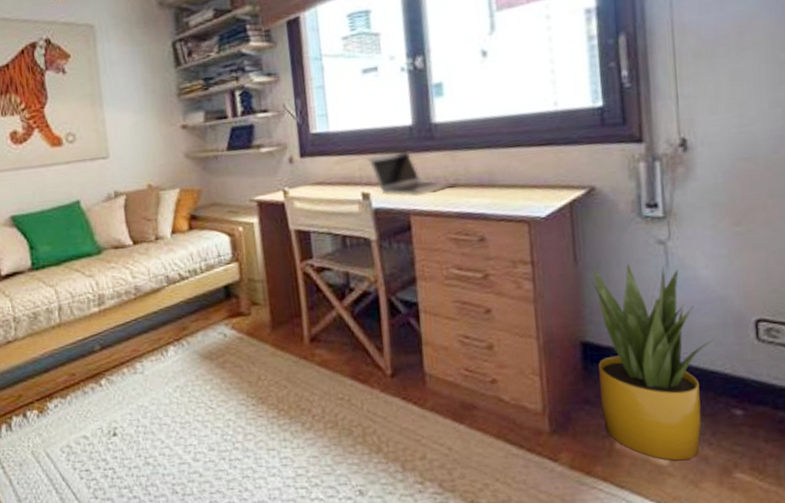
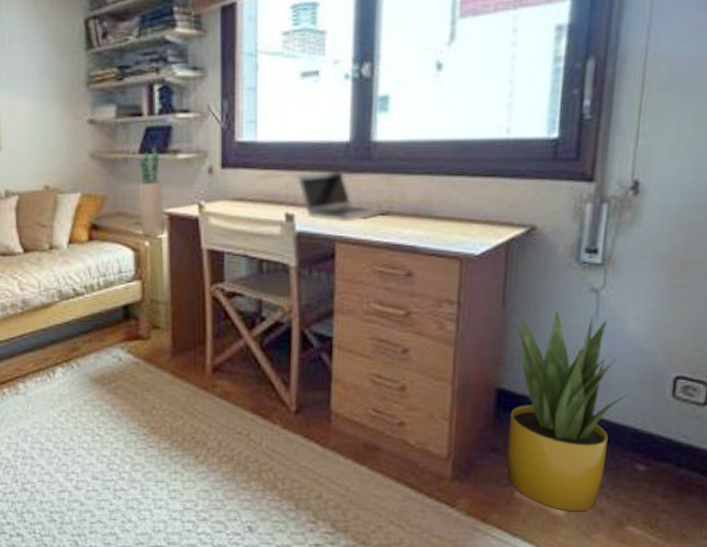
vase: none [227,141,255,223] -> present [138,143,165,237]

